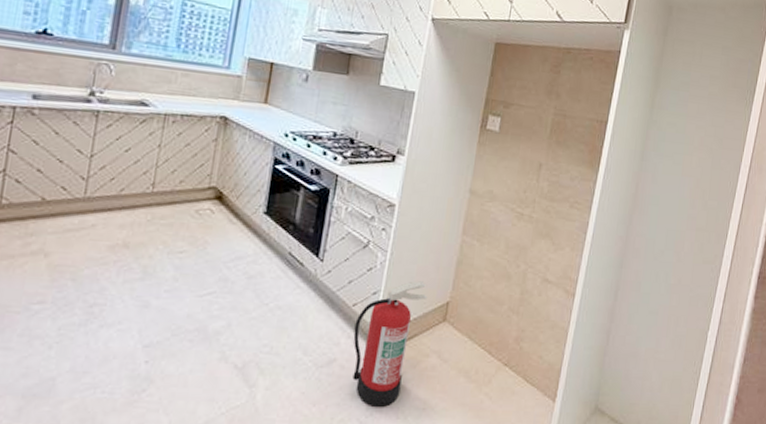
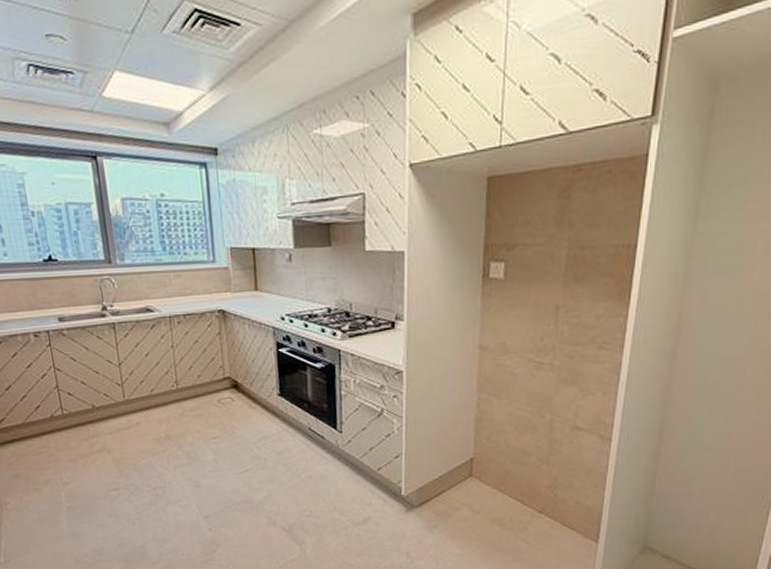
fire extinguisher: present [352,281,427,407] -> none [383,441,450,555]

